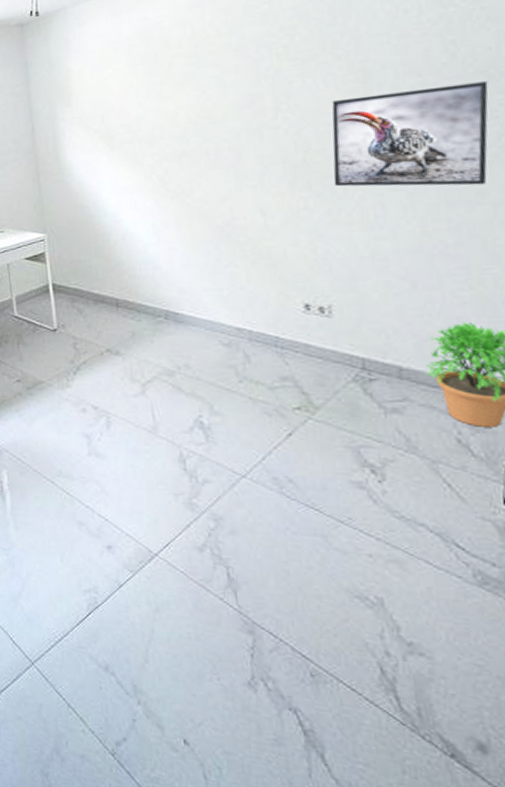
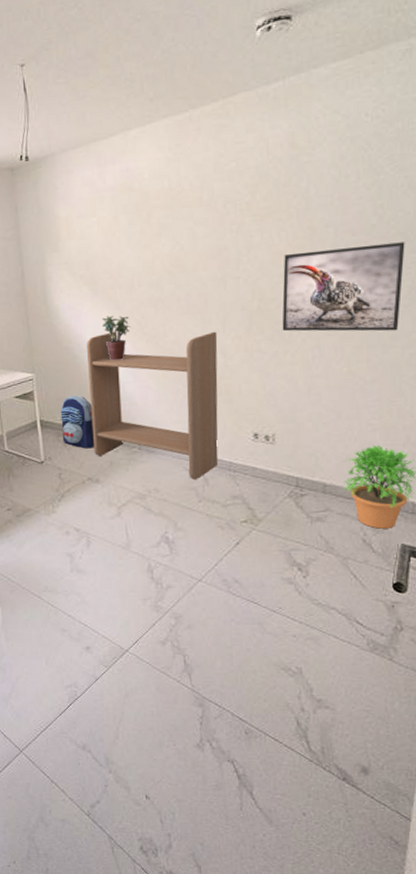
backpack: none [75,257,114,317] -> present [60,394,95,449]
bookshelf: none [102,187,262,357] -> present [86,331,219,480]
potted plant: none [120,171,152,220] -> present [102,315,130,361]

